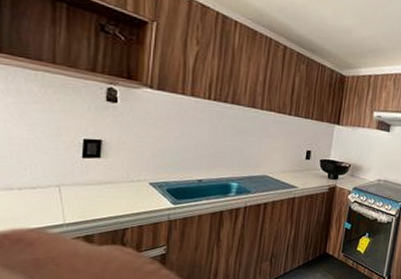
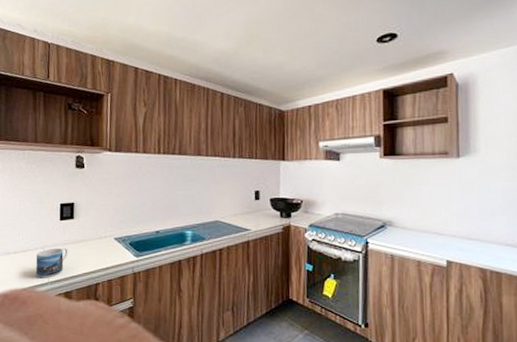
mug: none [47,187,91,220] -> present [35,247,68,278]

